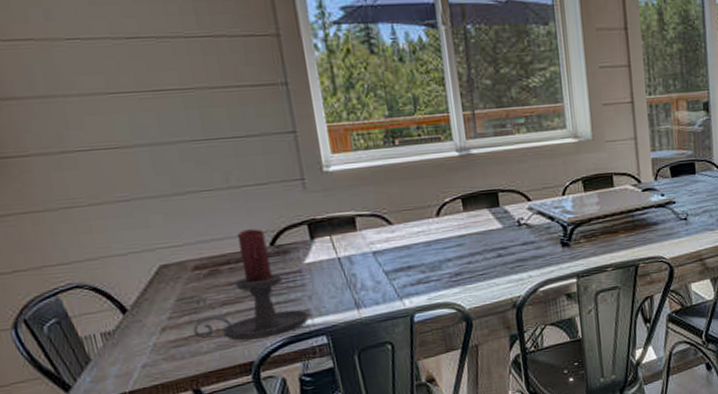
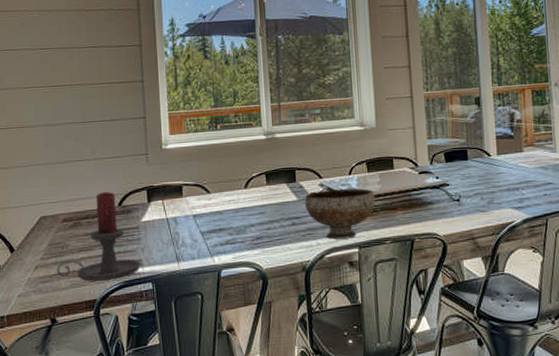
bowl: none [511,210,594,271] -> present [304,188,375,240]

